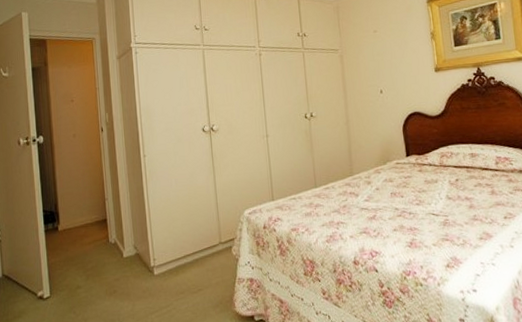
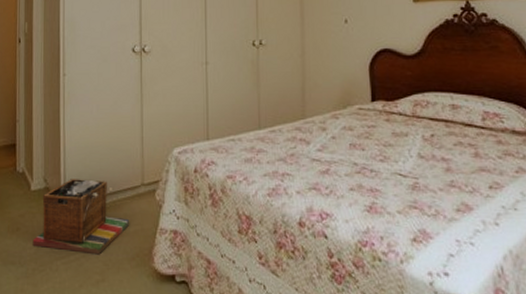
laundry basket: none [129,243,211,306] -> present [32,179,129,255]

